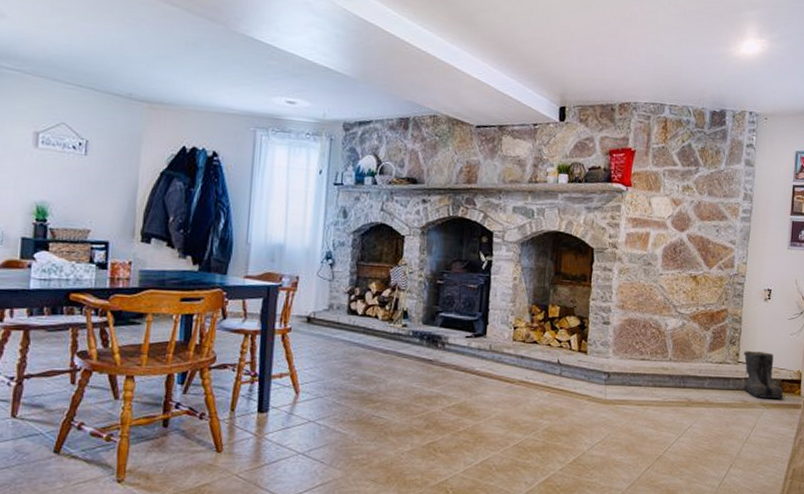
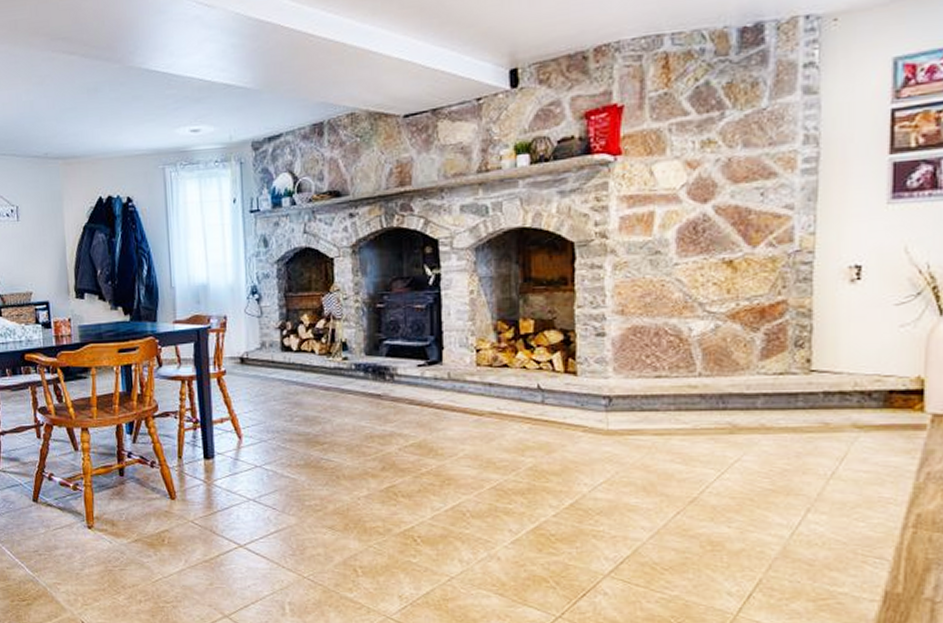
boots: present [743,351,786,398] -> none [819,354,897,417]

